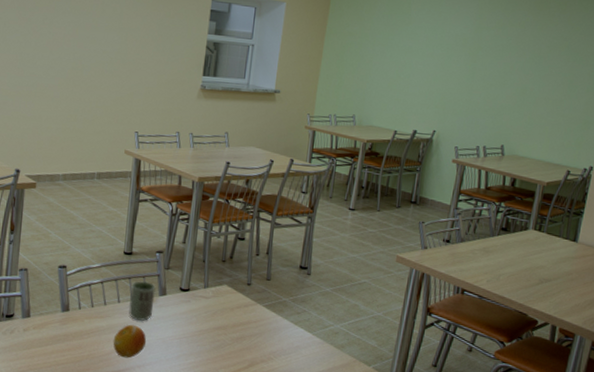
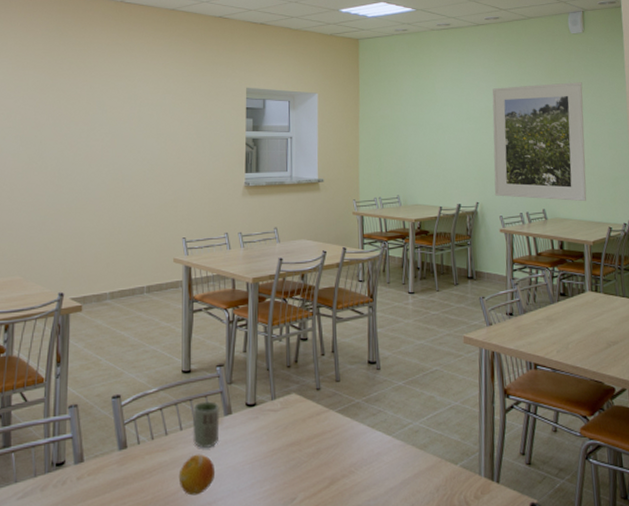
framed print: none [453,15,573,143] -> present [492,82,587,202]

